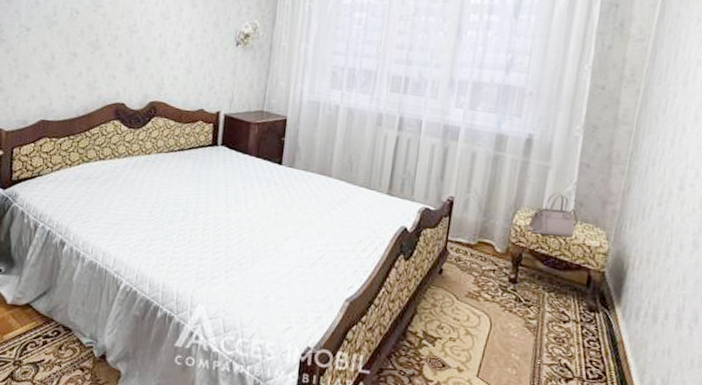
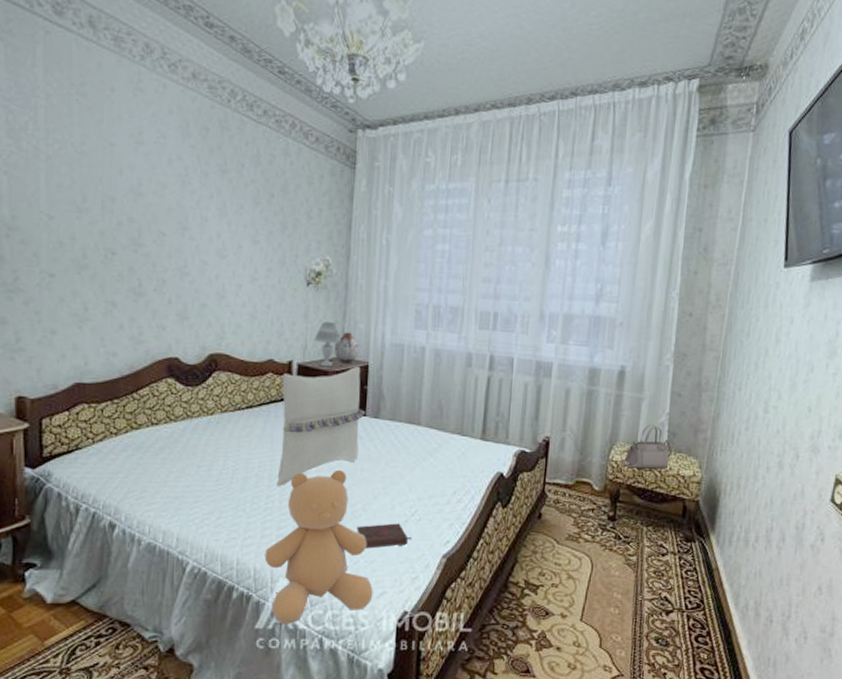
teddy bear: none [186,211,281,347] -> present [264,469,373,626]
pillow: none [200,119,282,222] -> present [276,366,366,487]
table lamp: none [240,78,264,119] -> present [314,322,342,367]
vase: none [257,88,280,117] -> present [334,332,359,364]
book: none [268,264,319,287] -> present [357,523,413,549]

